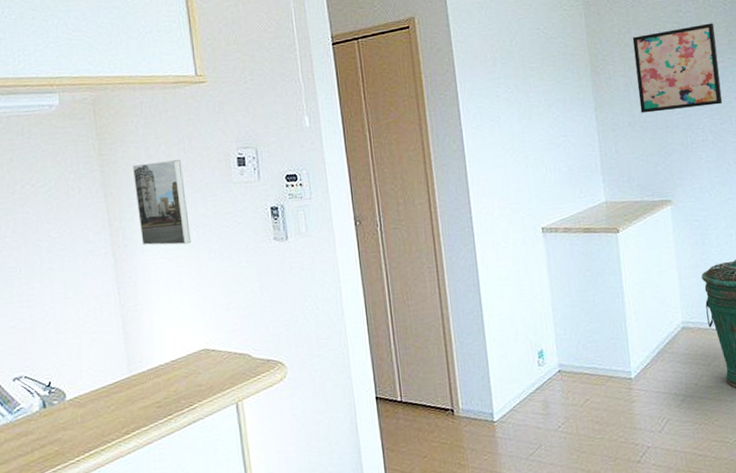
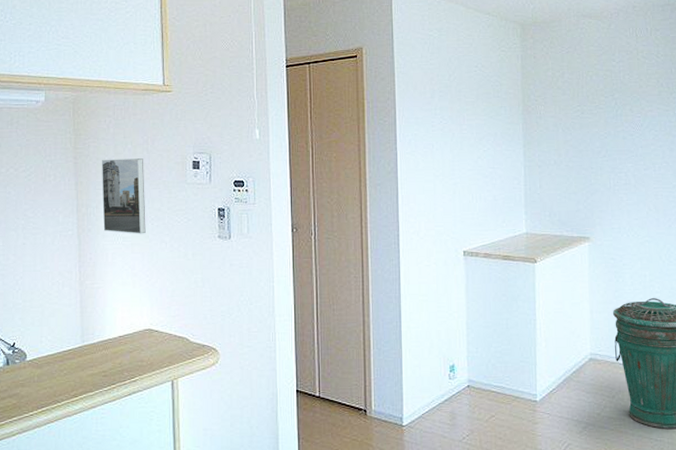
wall art: present [632,23,723,113] -> none [565,73,648,153]

